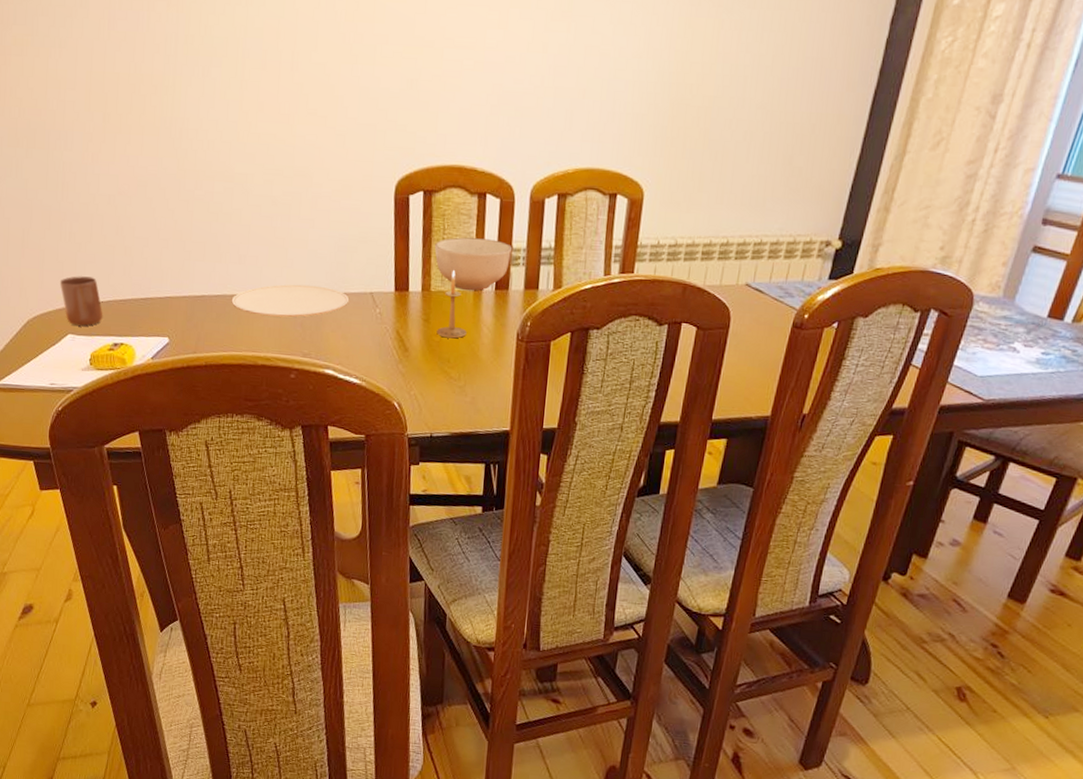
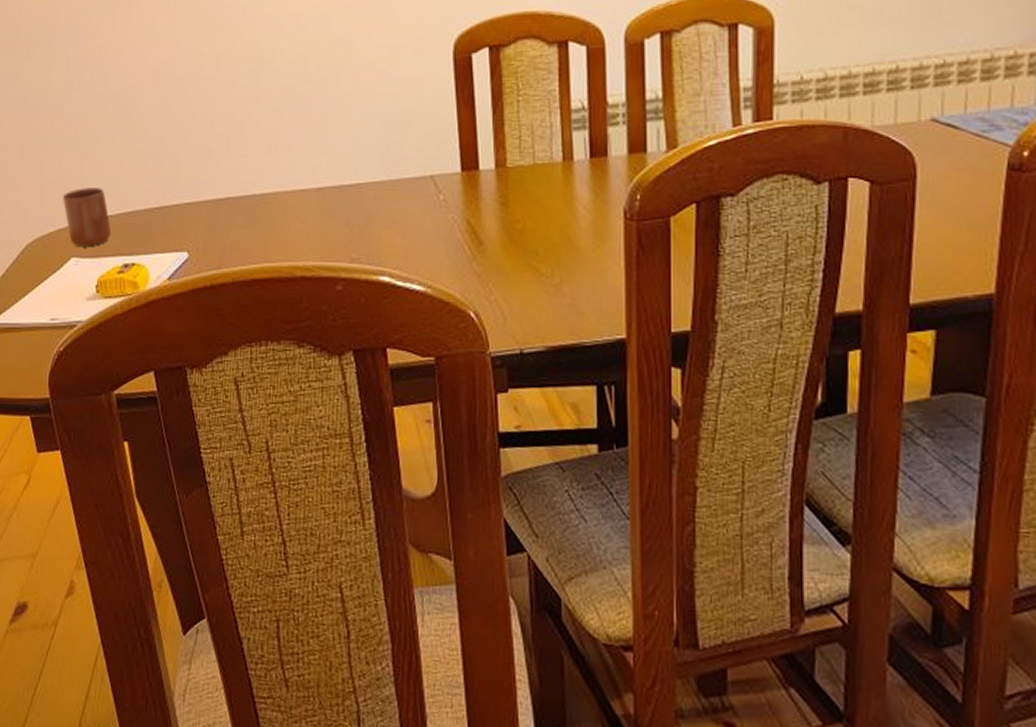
plate: present [231,284,349,318] -> none [261,173,404,216]
bowl: present [434,237,513,291] -> none [507,96,608,161]
candlestick: present [437,270,467,339] -> none [518,139,558,224]

